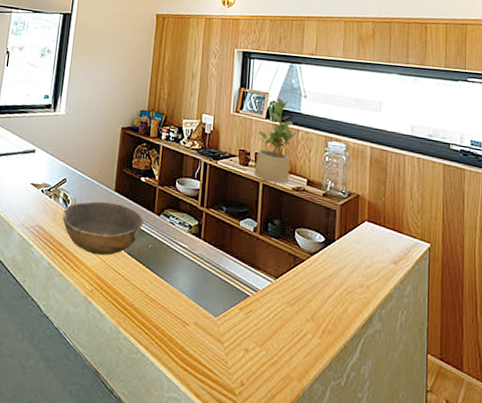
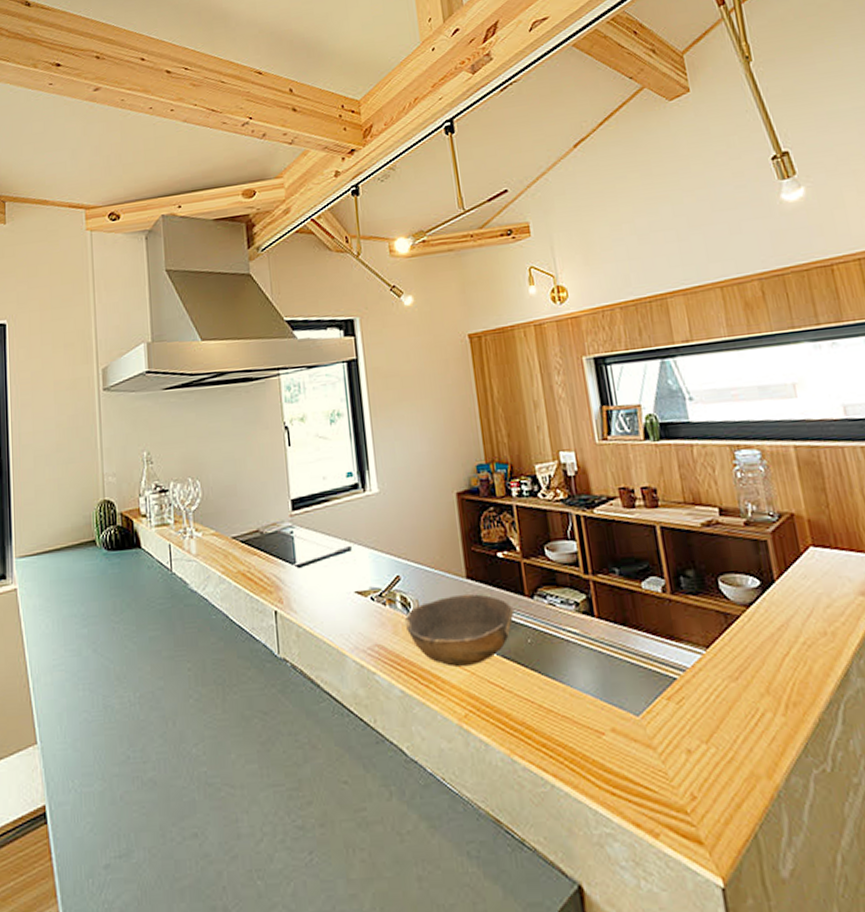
potted plant: present [254,98,299,184] -> none [638,408,694,523]

